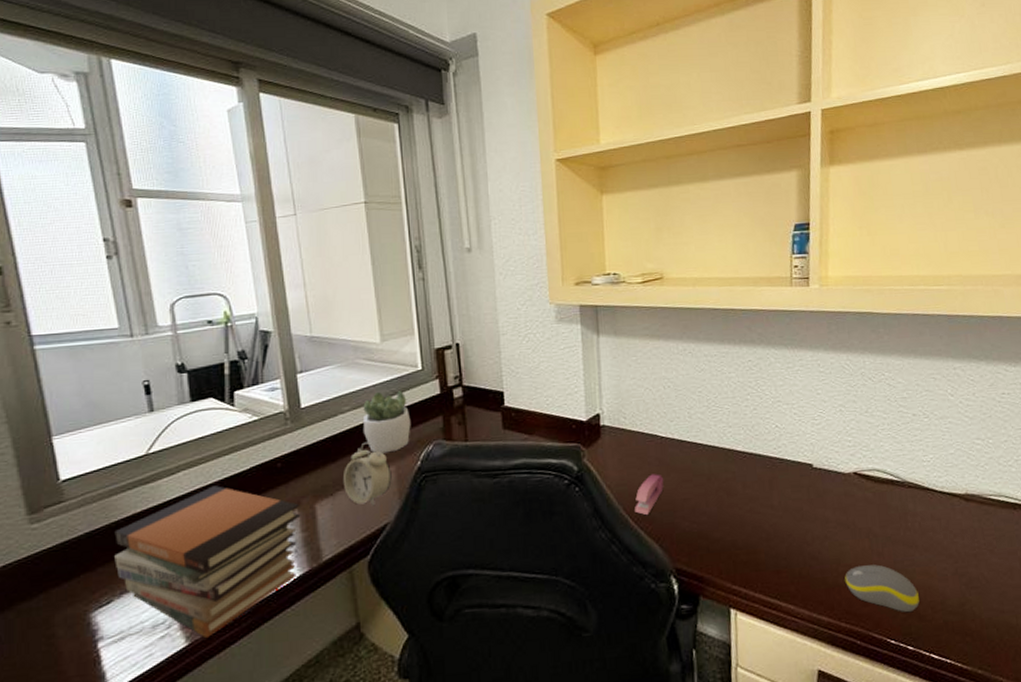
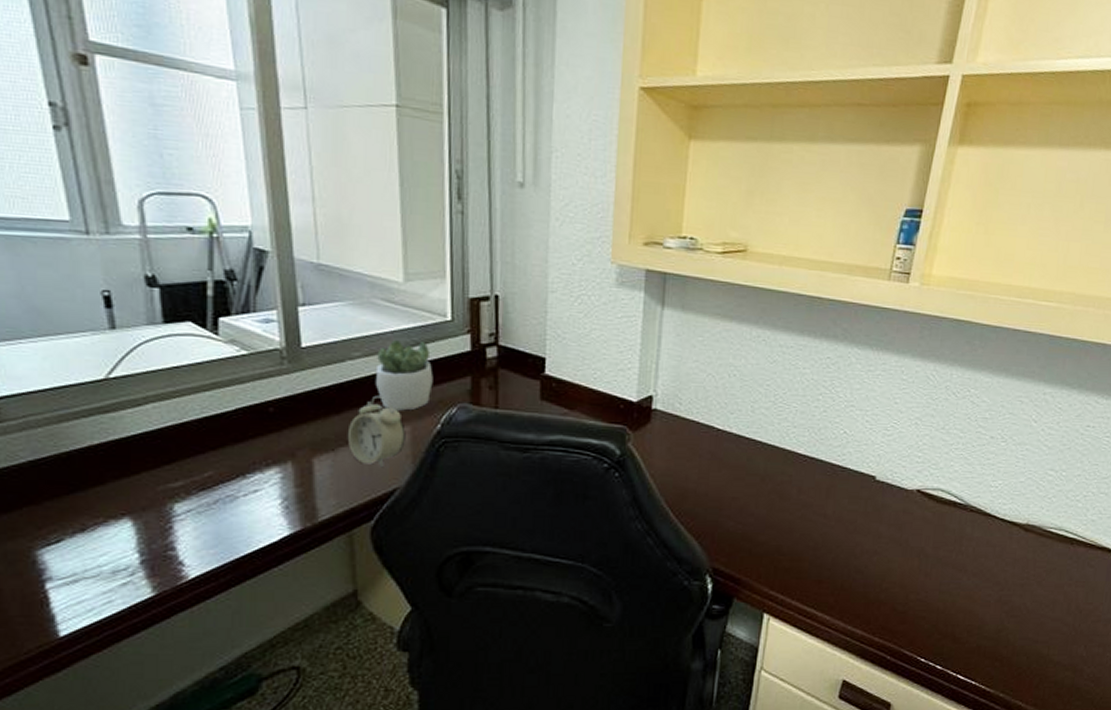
book stack: present [114,485,301,639] -> none [65,424,295,591]
stapler: present [635,474,664,516] -> none [677,468,714,511]
computer mouse: present [845,564,919,613] -> none [886,584,958,634]

